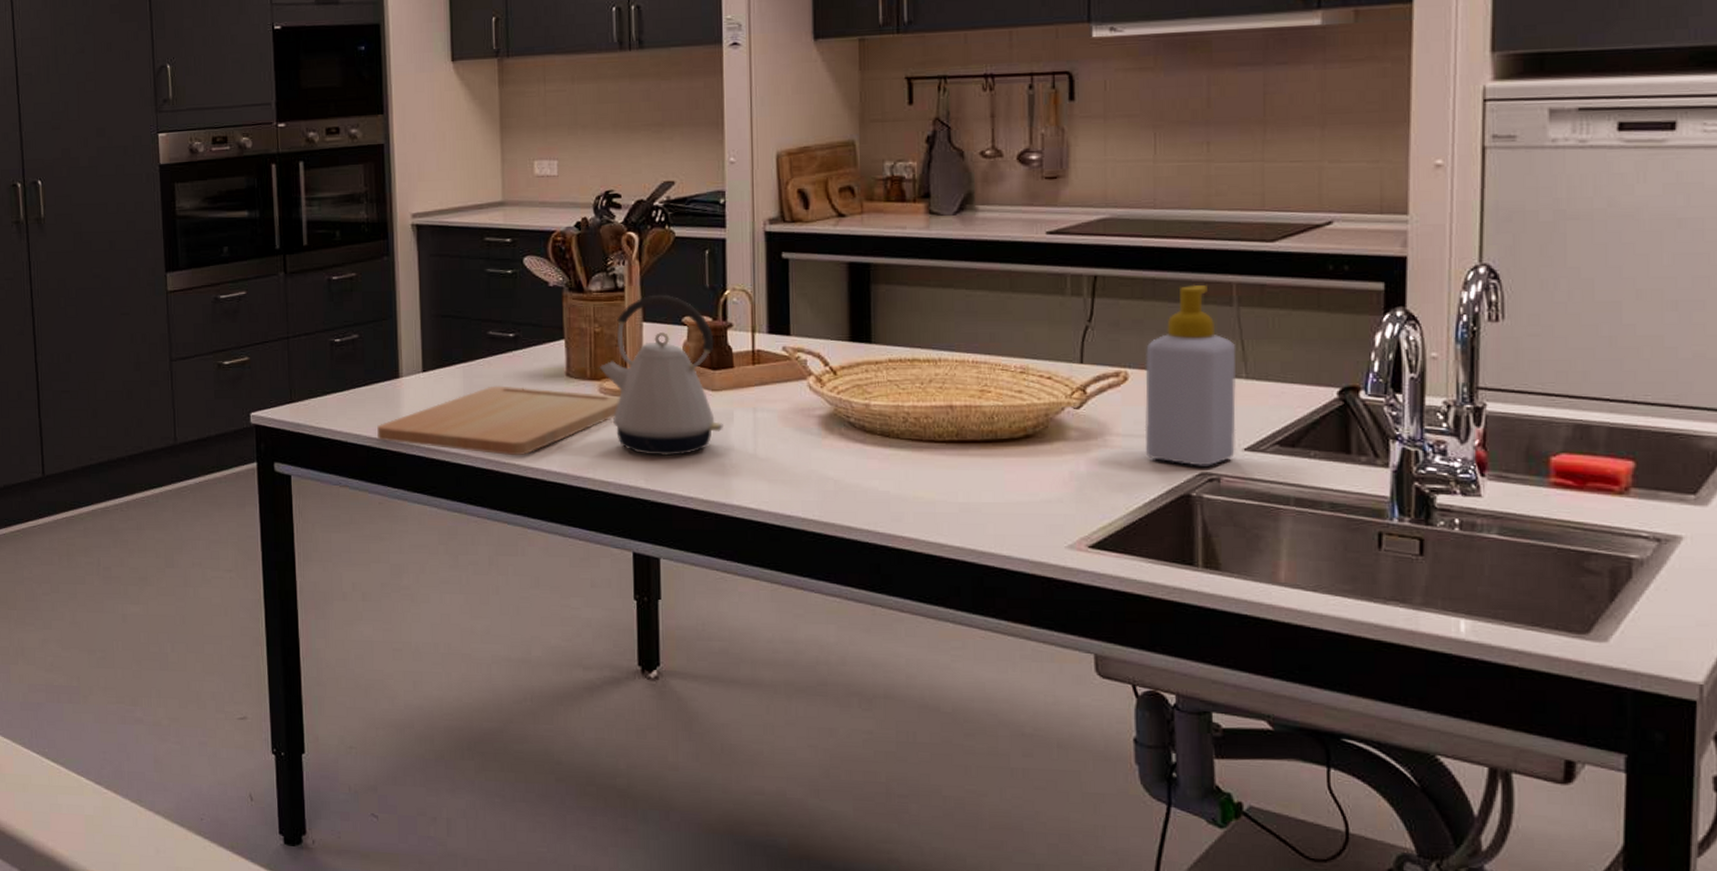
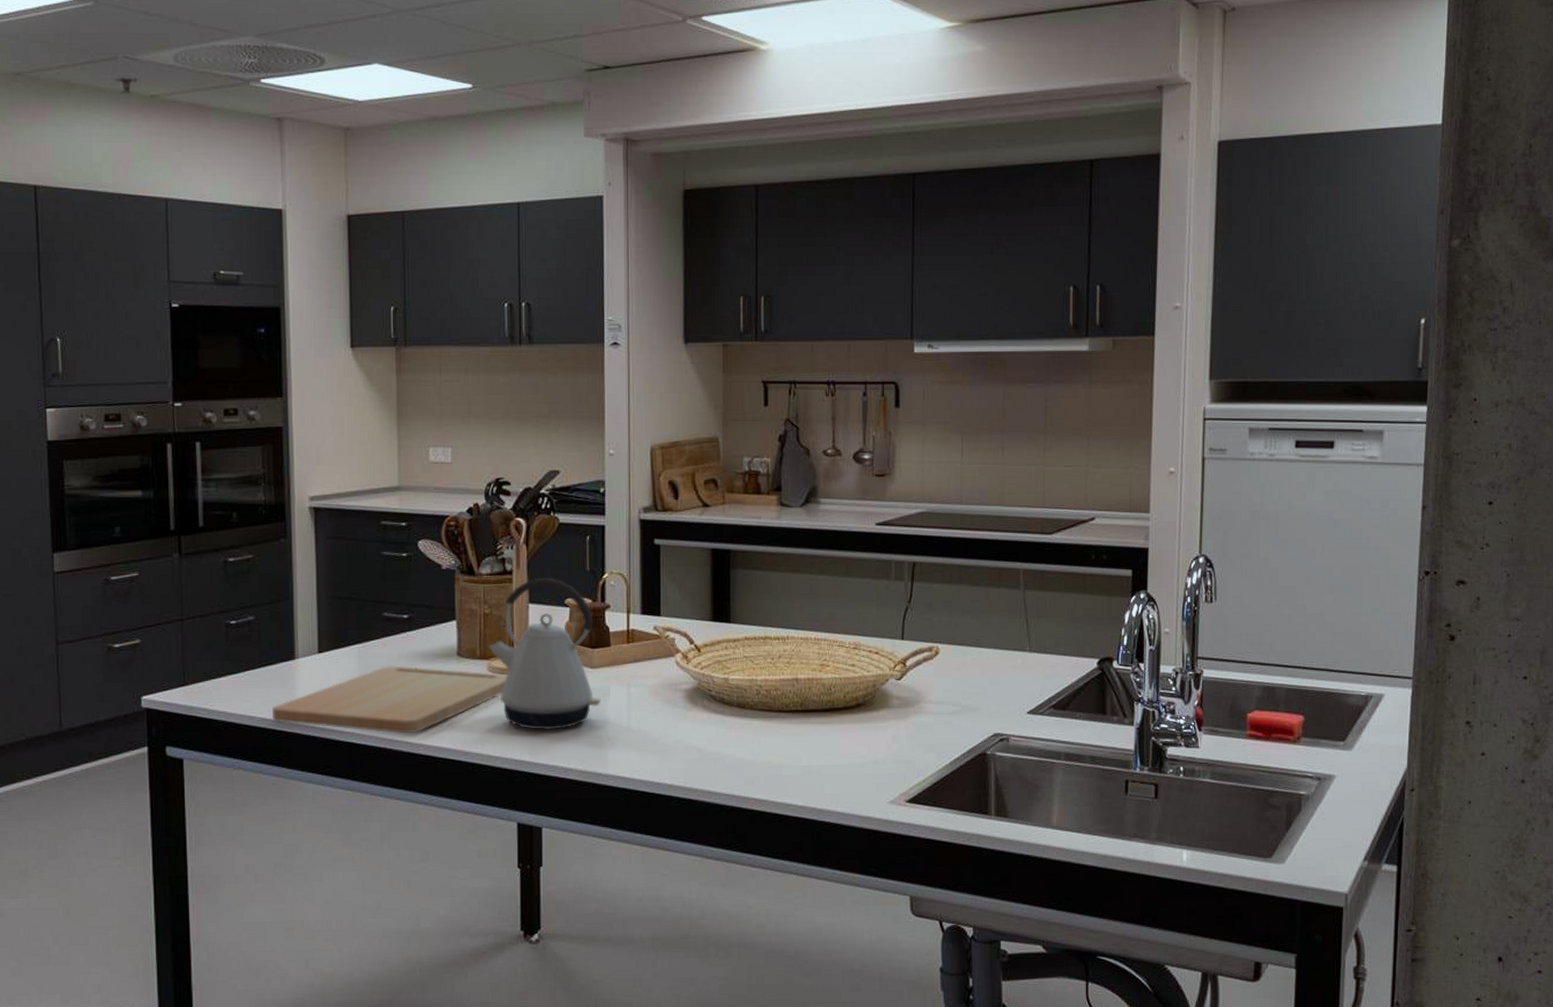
soap bottle: present [1144,284,1237,466] -> none [951,570,1023,728]

